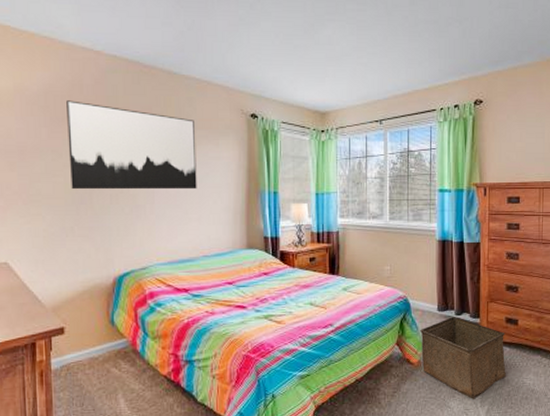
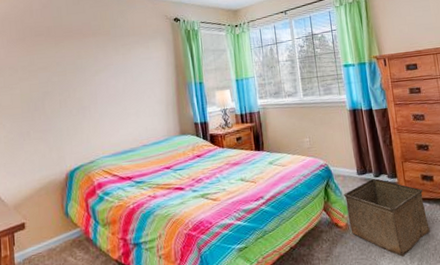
wall art: present [66,100,197,190] -> none [20,24,133,99]

